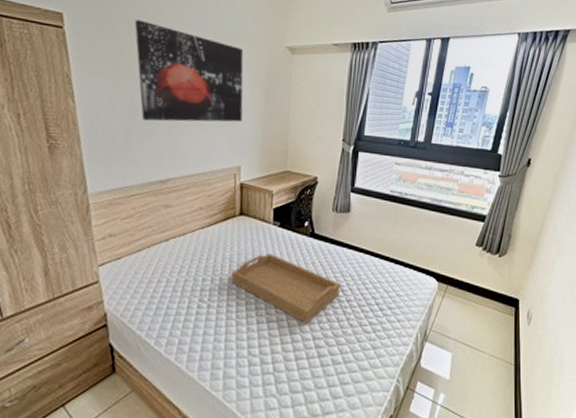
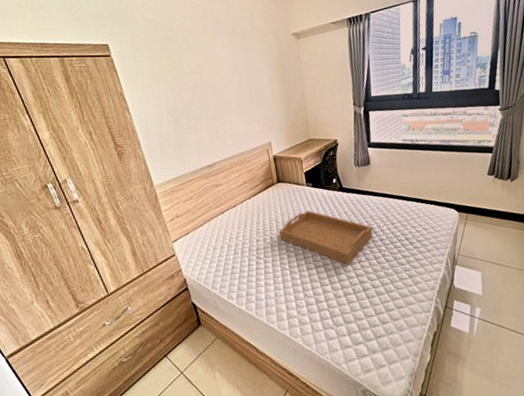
wall art: present [134,20,244,122] -> none [164,36,265,119]

